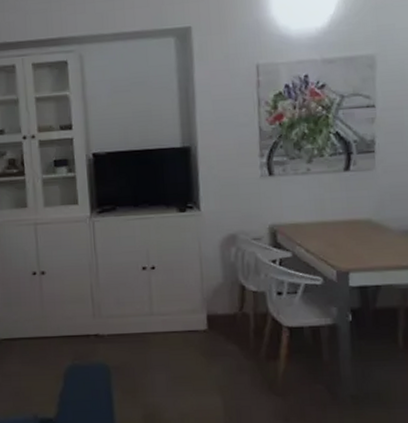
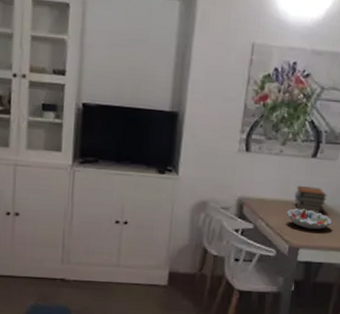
decorative bowl: none [326,228,381,250] -> present [286,208,332,230]
book stack: none [332,202,371,231] -> present [294,185,327,214]

